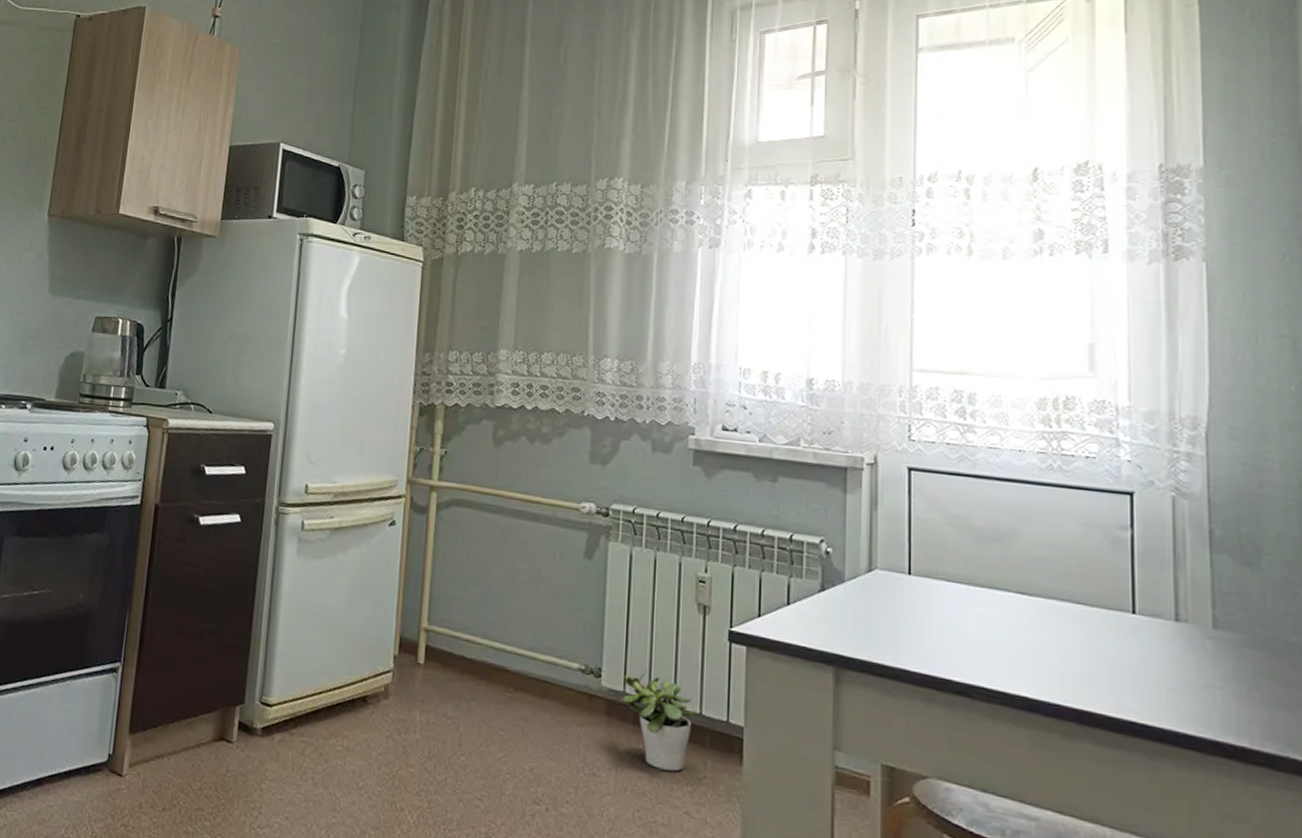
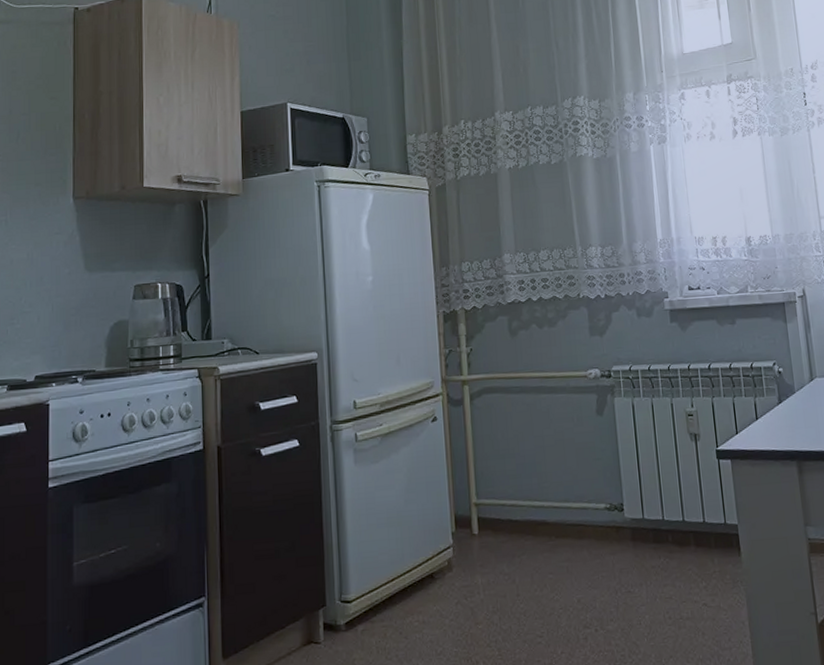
potted plant: present [621,670,698,772] -> none [641,496,702,575]

